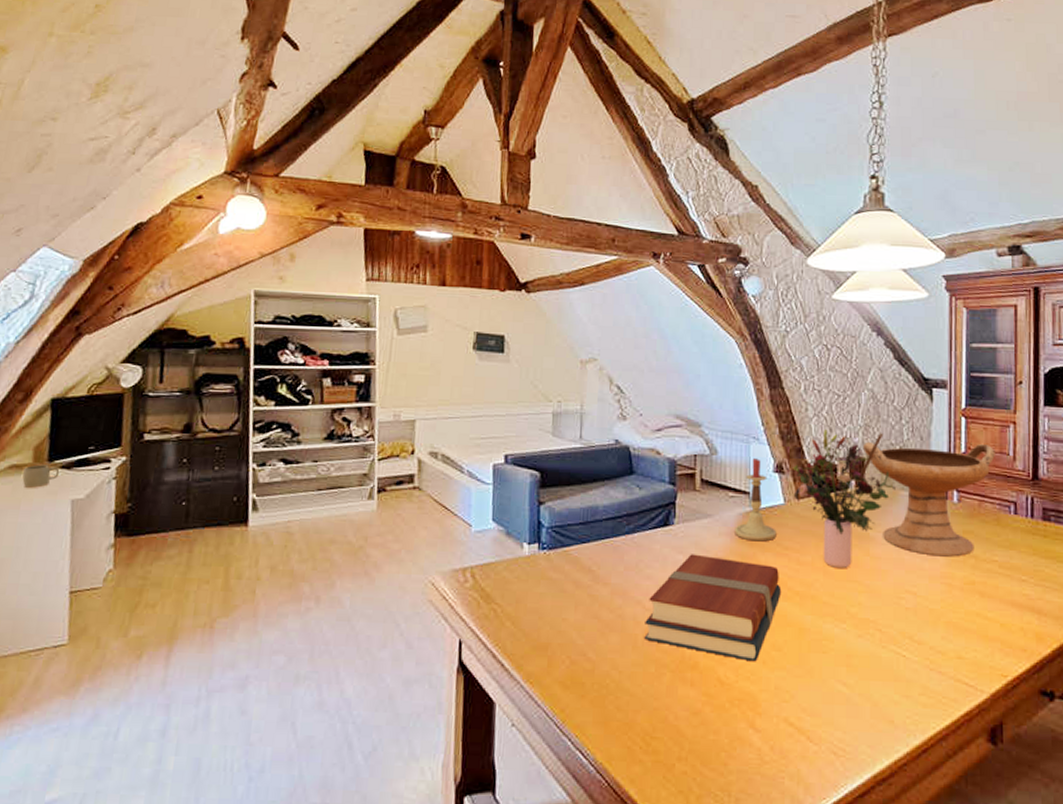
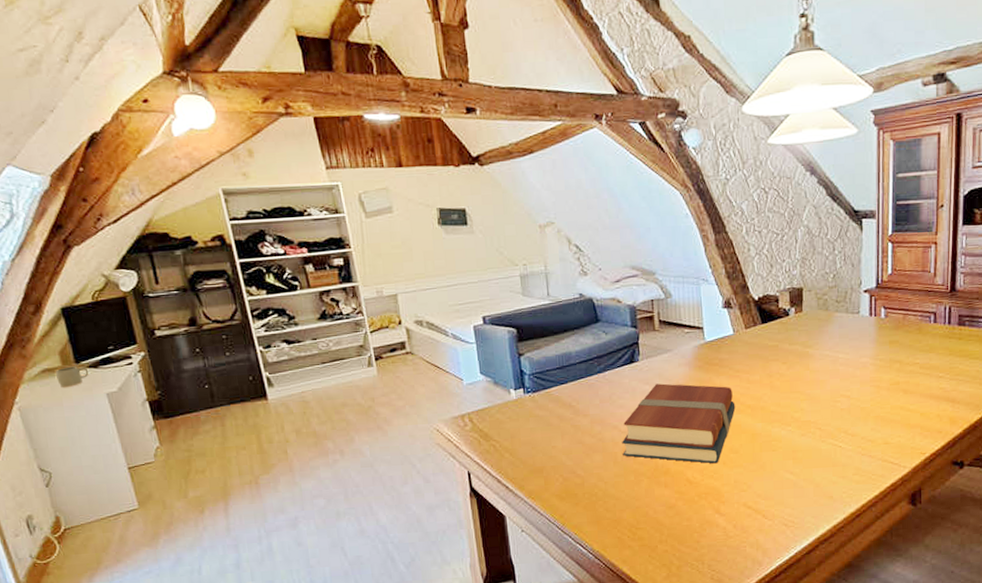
candlestick: present [734,458,777,542] -> none [692,297,729,368]
bouquet: present [792,427,895,569] -> none [739,264,830,384]
decorative bowl: present [862,441,995,557] -> none [800,265,918,365]

